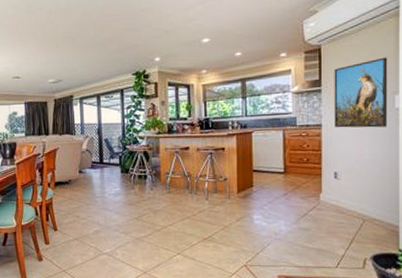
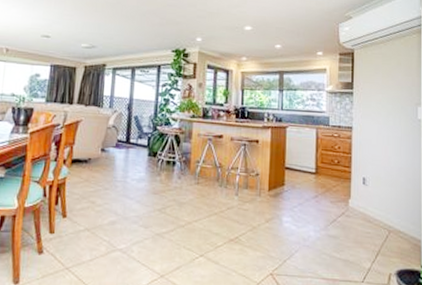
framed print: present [334,57,388,128] -> none [364,69,412,137]

